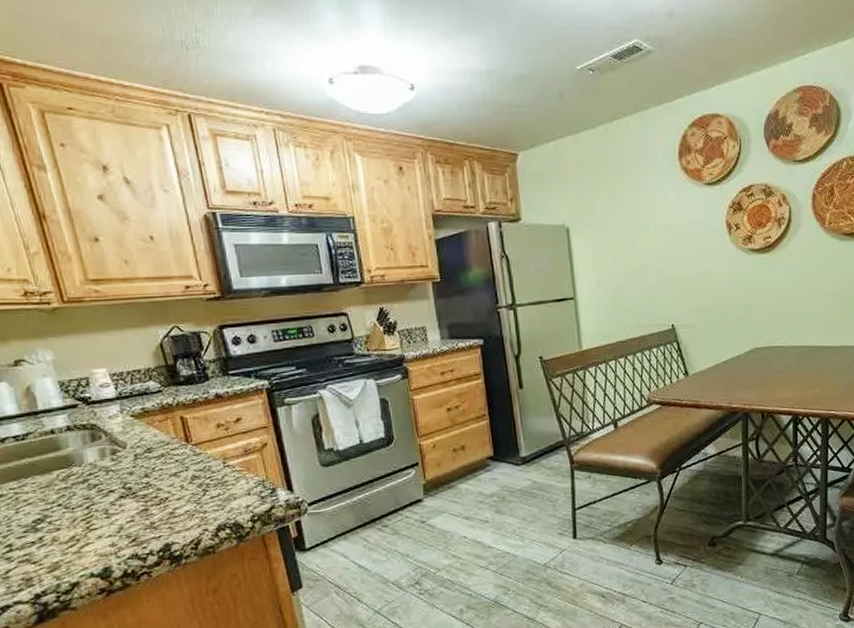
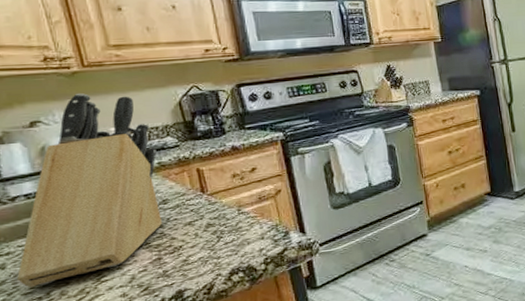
knife block: none [11,331,147,532] -> present [17,93,162,288]

